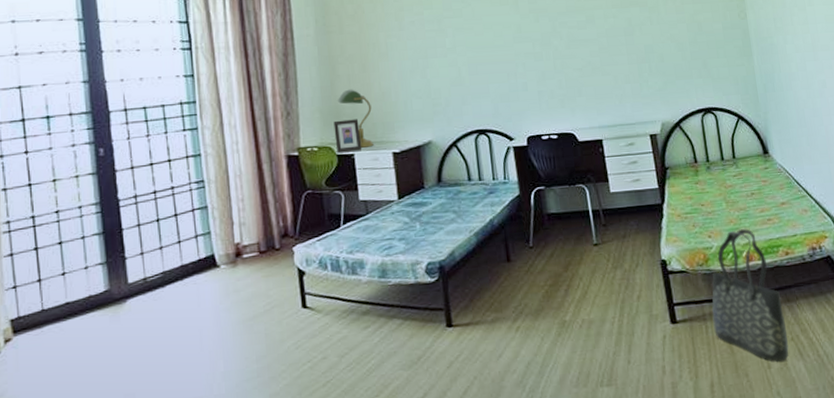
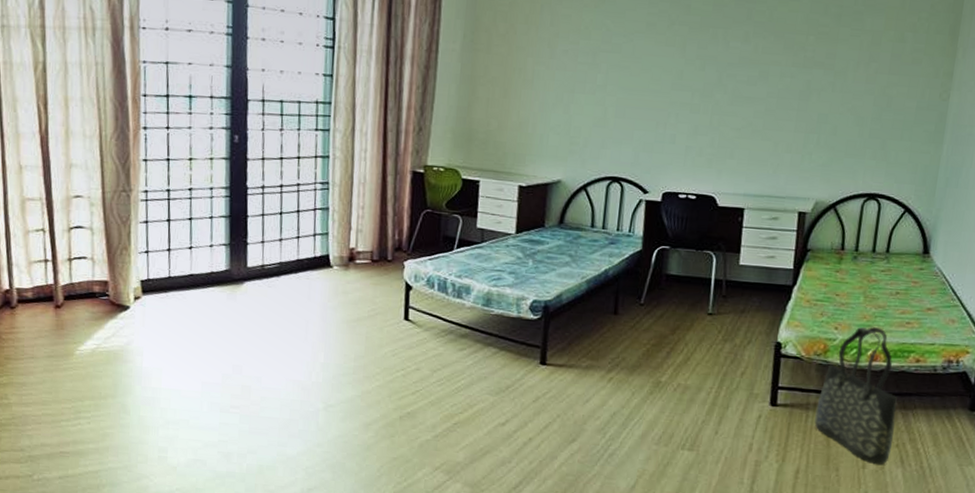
picture frame: present [333,119,362,154] -> none [463,143,490,179]
desk lamp: present [337,89,374,148] -> none [471,113,506,177]

